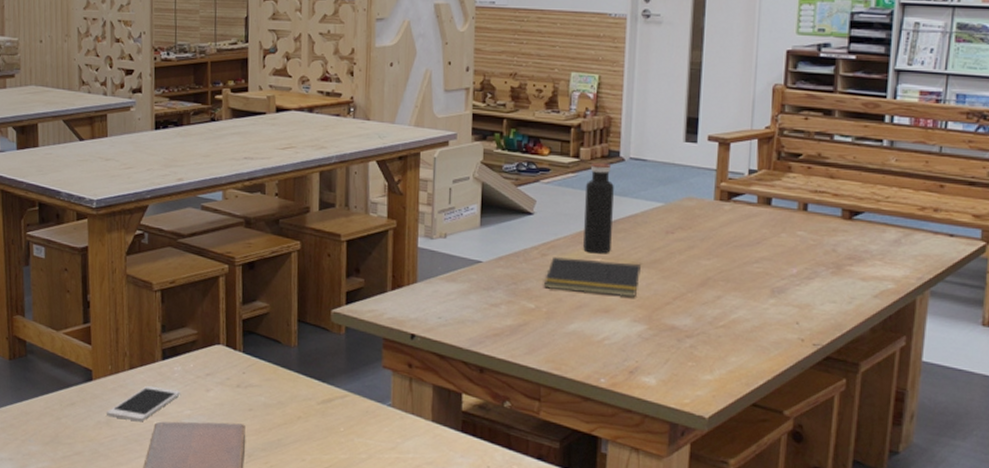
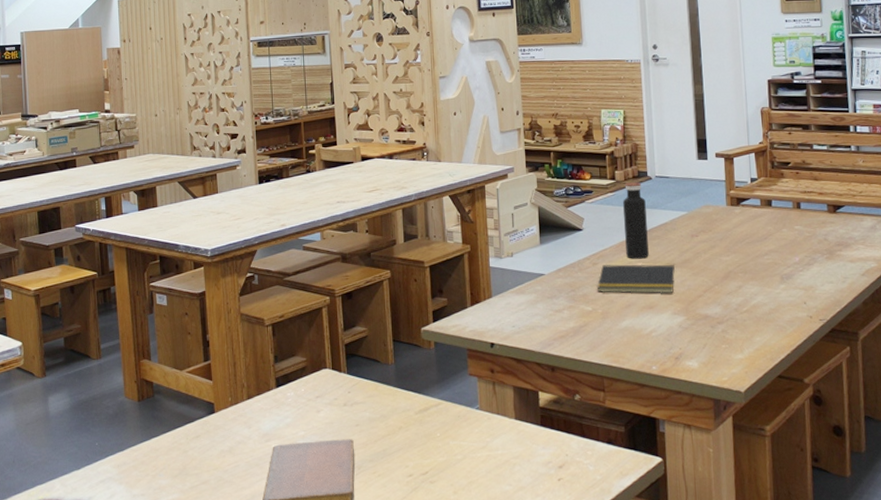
cell phone: present [107,385,180,422] -> none [229,412,294,447]

